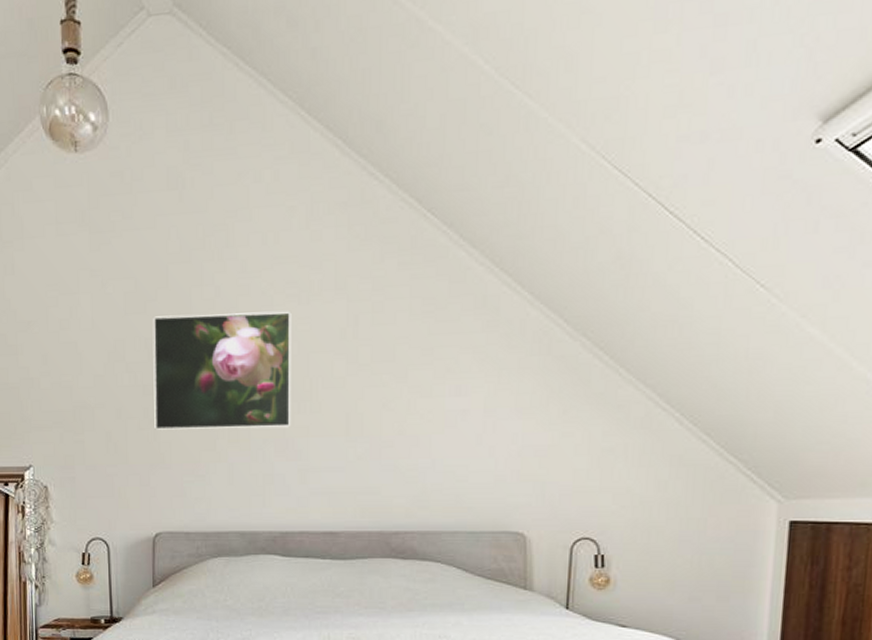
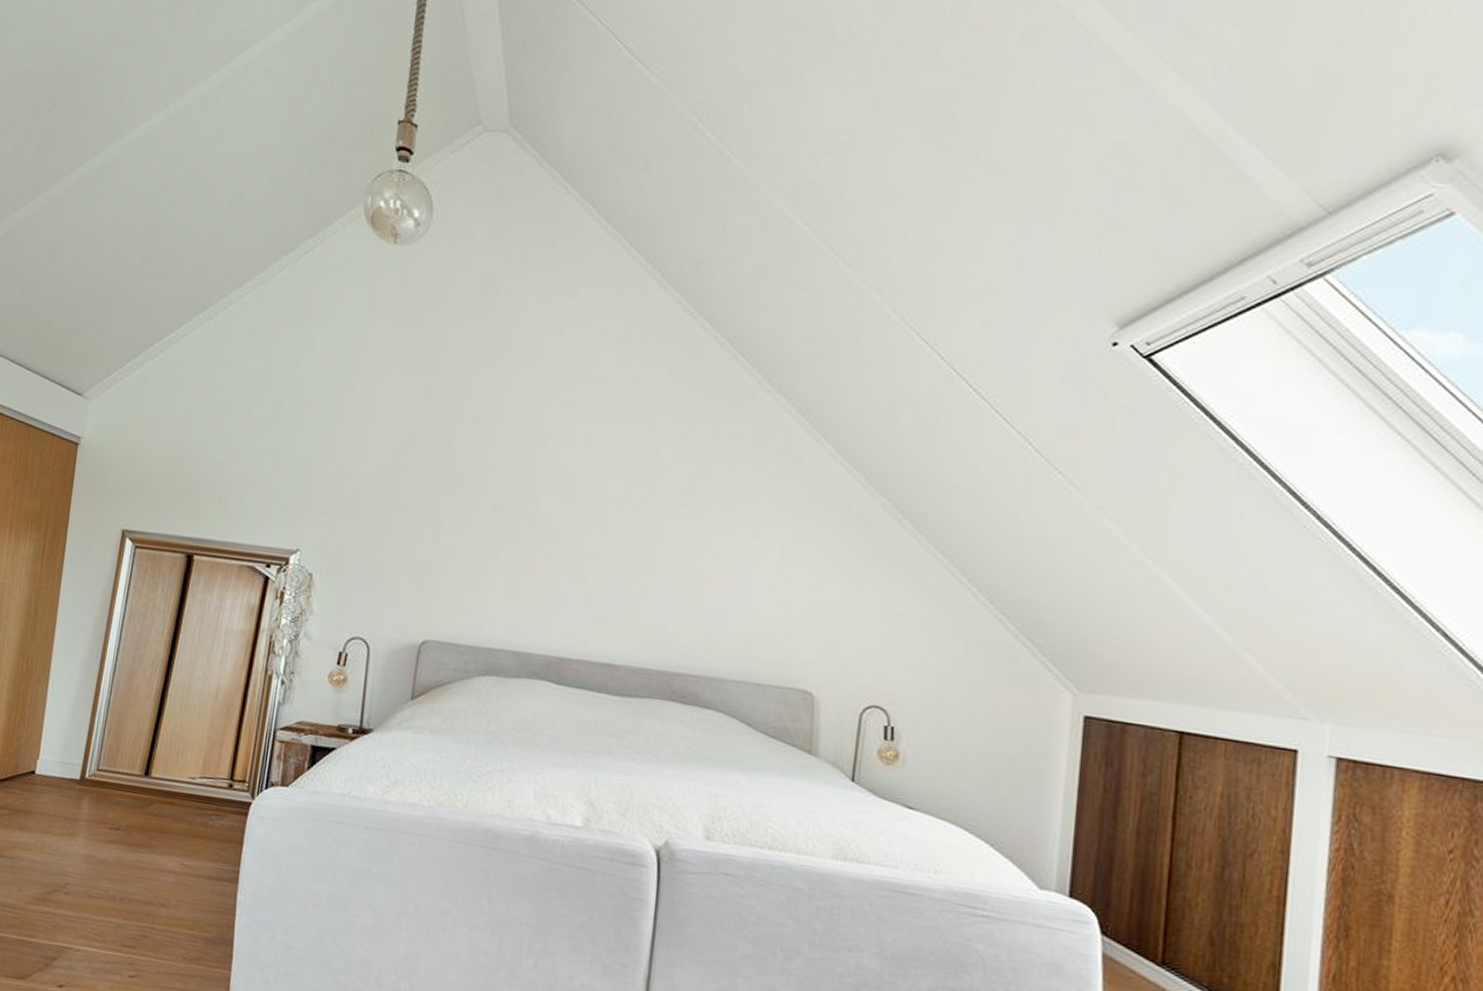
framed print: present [152,311,292,430] -> none [436,414,593,548]

